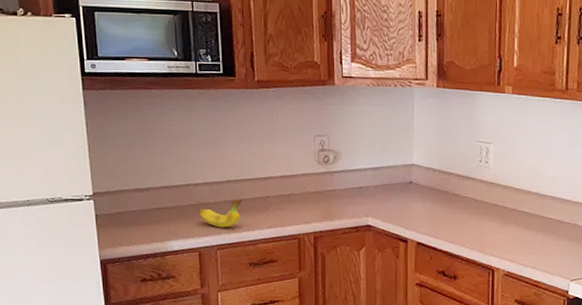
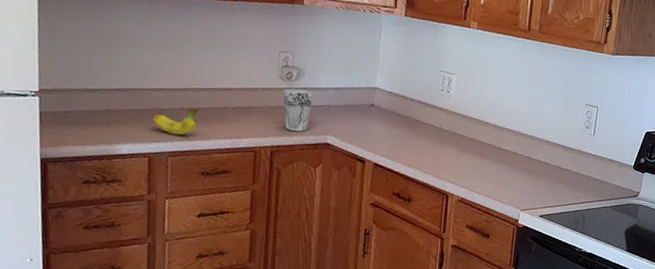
cup: none [321,172,352,215] -> present [283,88,314,132]

